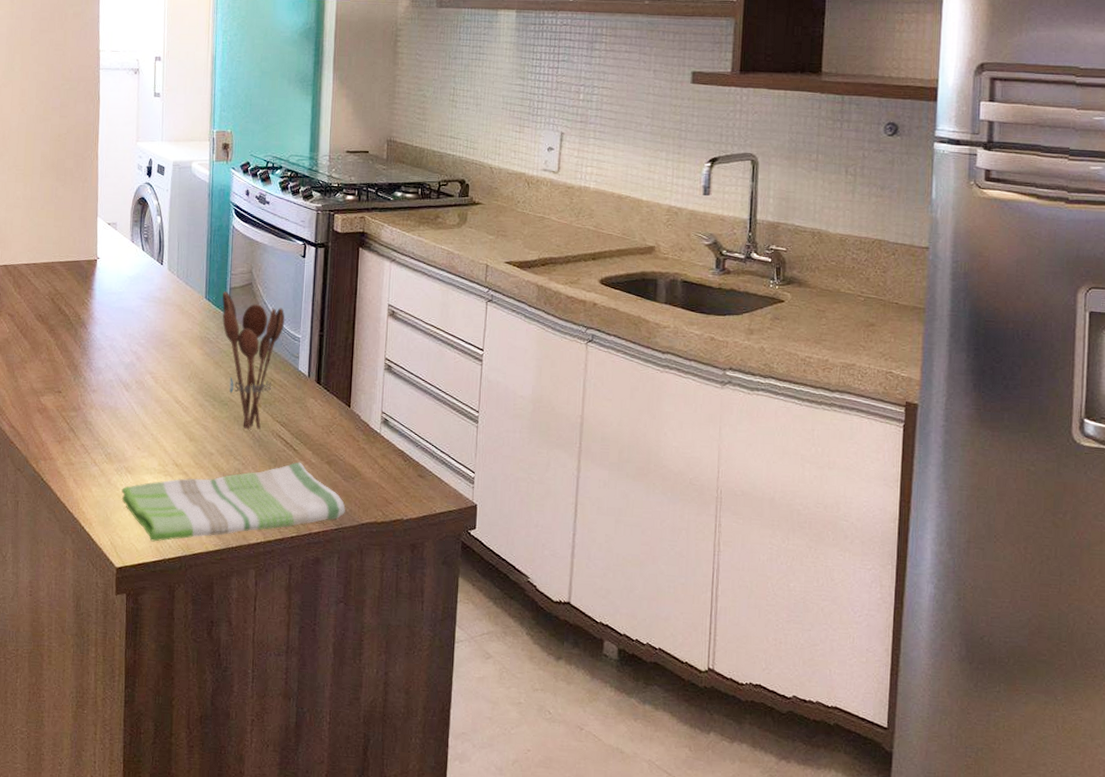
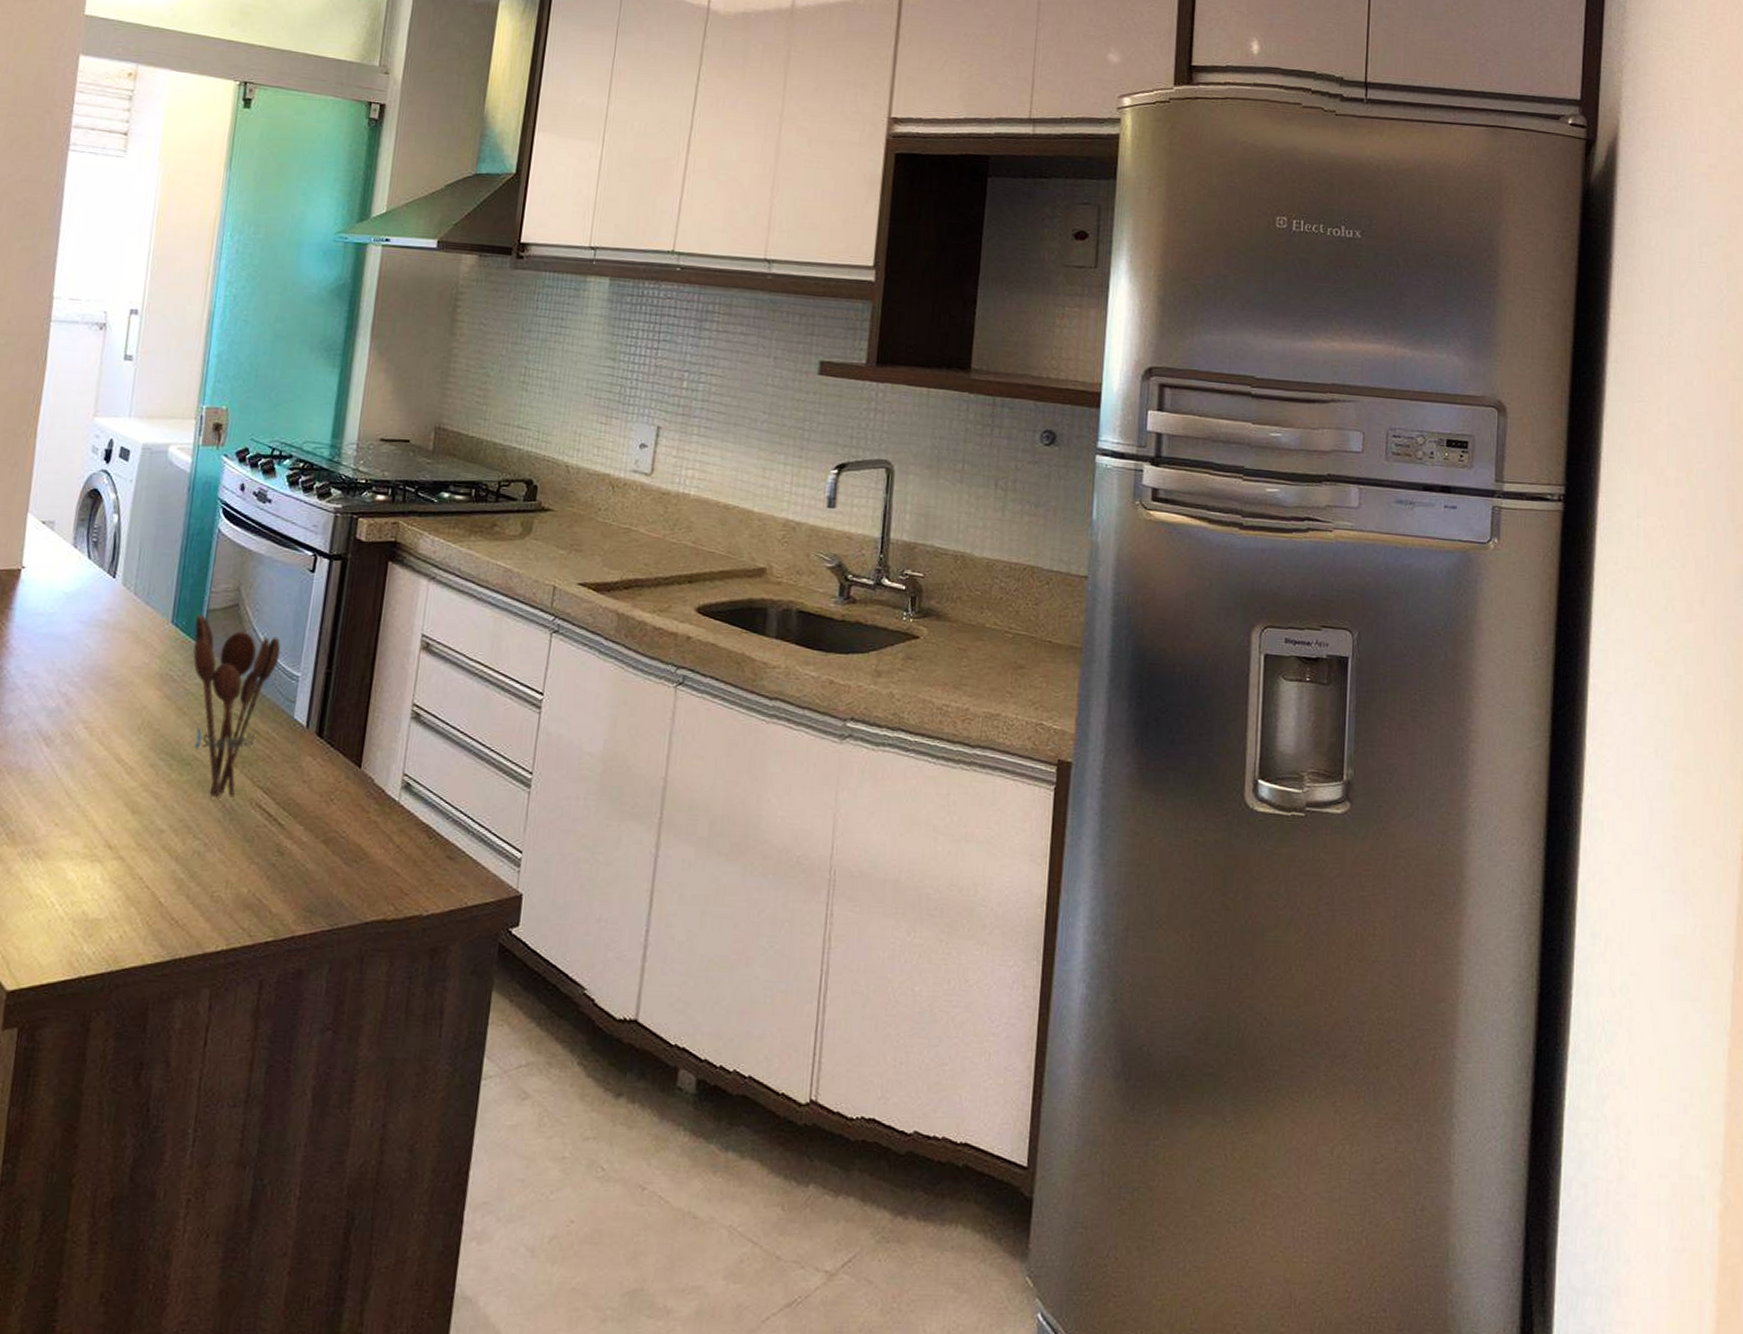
dish towel: present [121,462,346,542] -> none [25,840,345,954]

